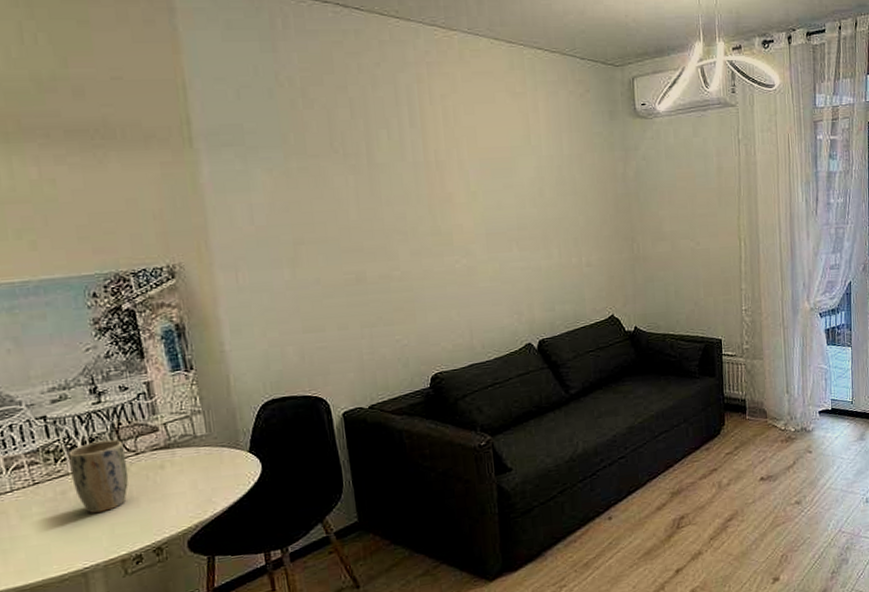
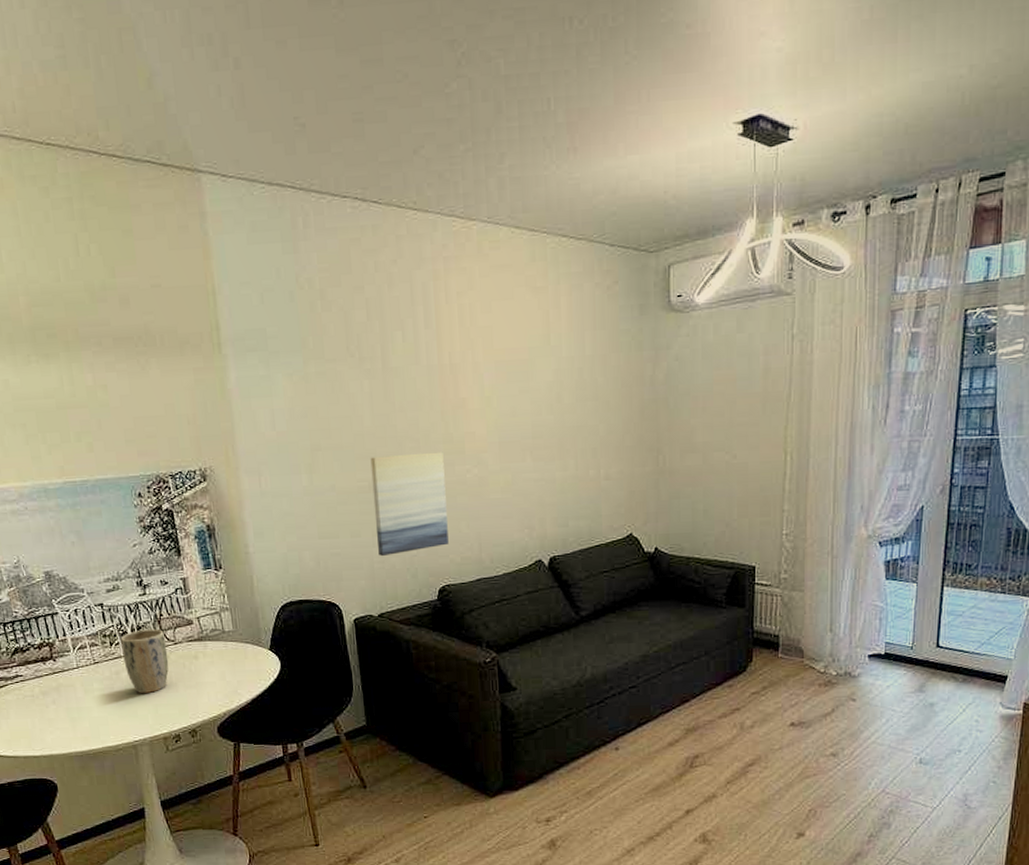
wall art: none [357,243,440,348] -> present [370,451,449,557]

